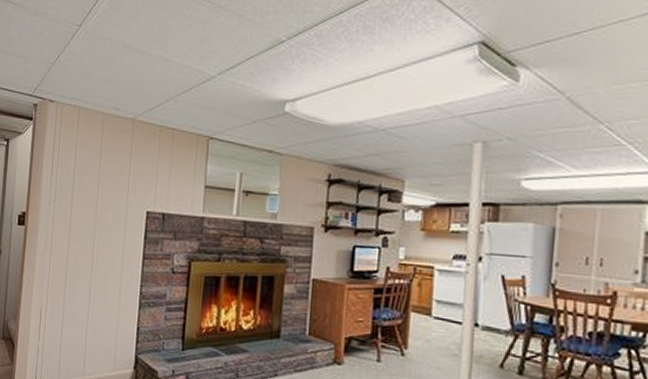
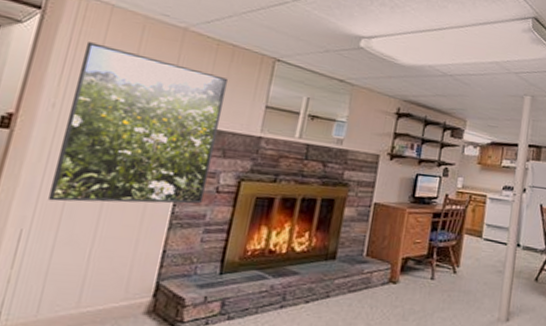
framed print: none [55,144,172,285] -> present [48,42,229,204]

